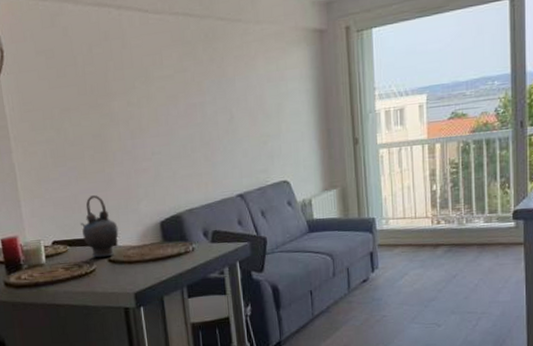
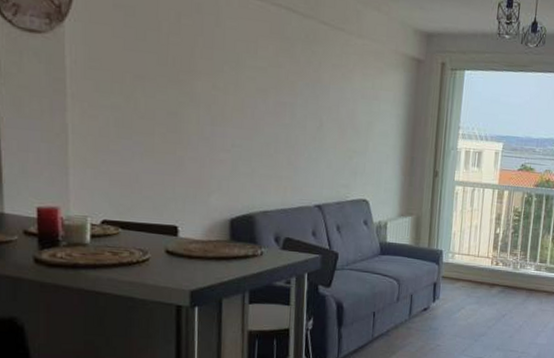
teapot: present [80,195,119,258] -> none [139,177,182,248]

